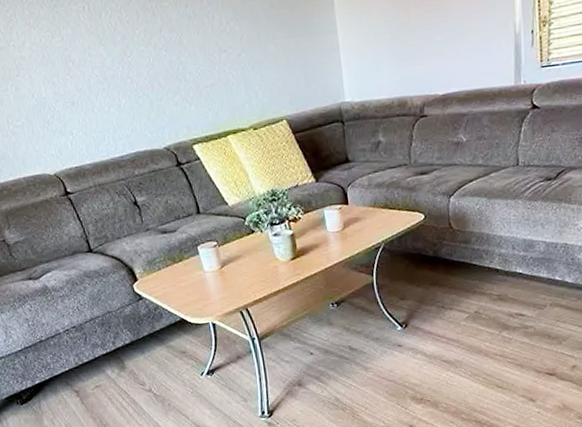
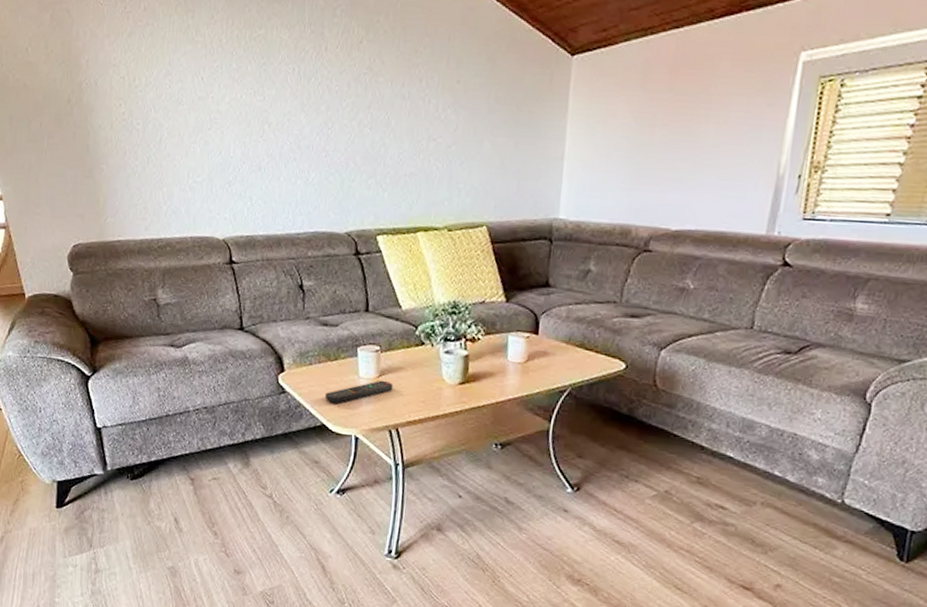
remote control: none [177,269,236,299] -> present [324,380,394,403]

